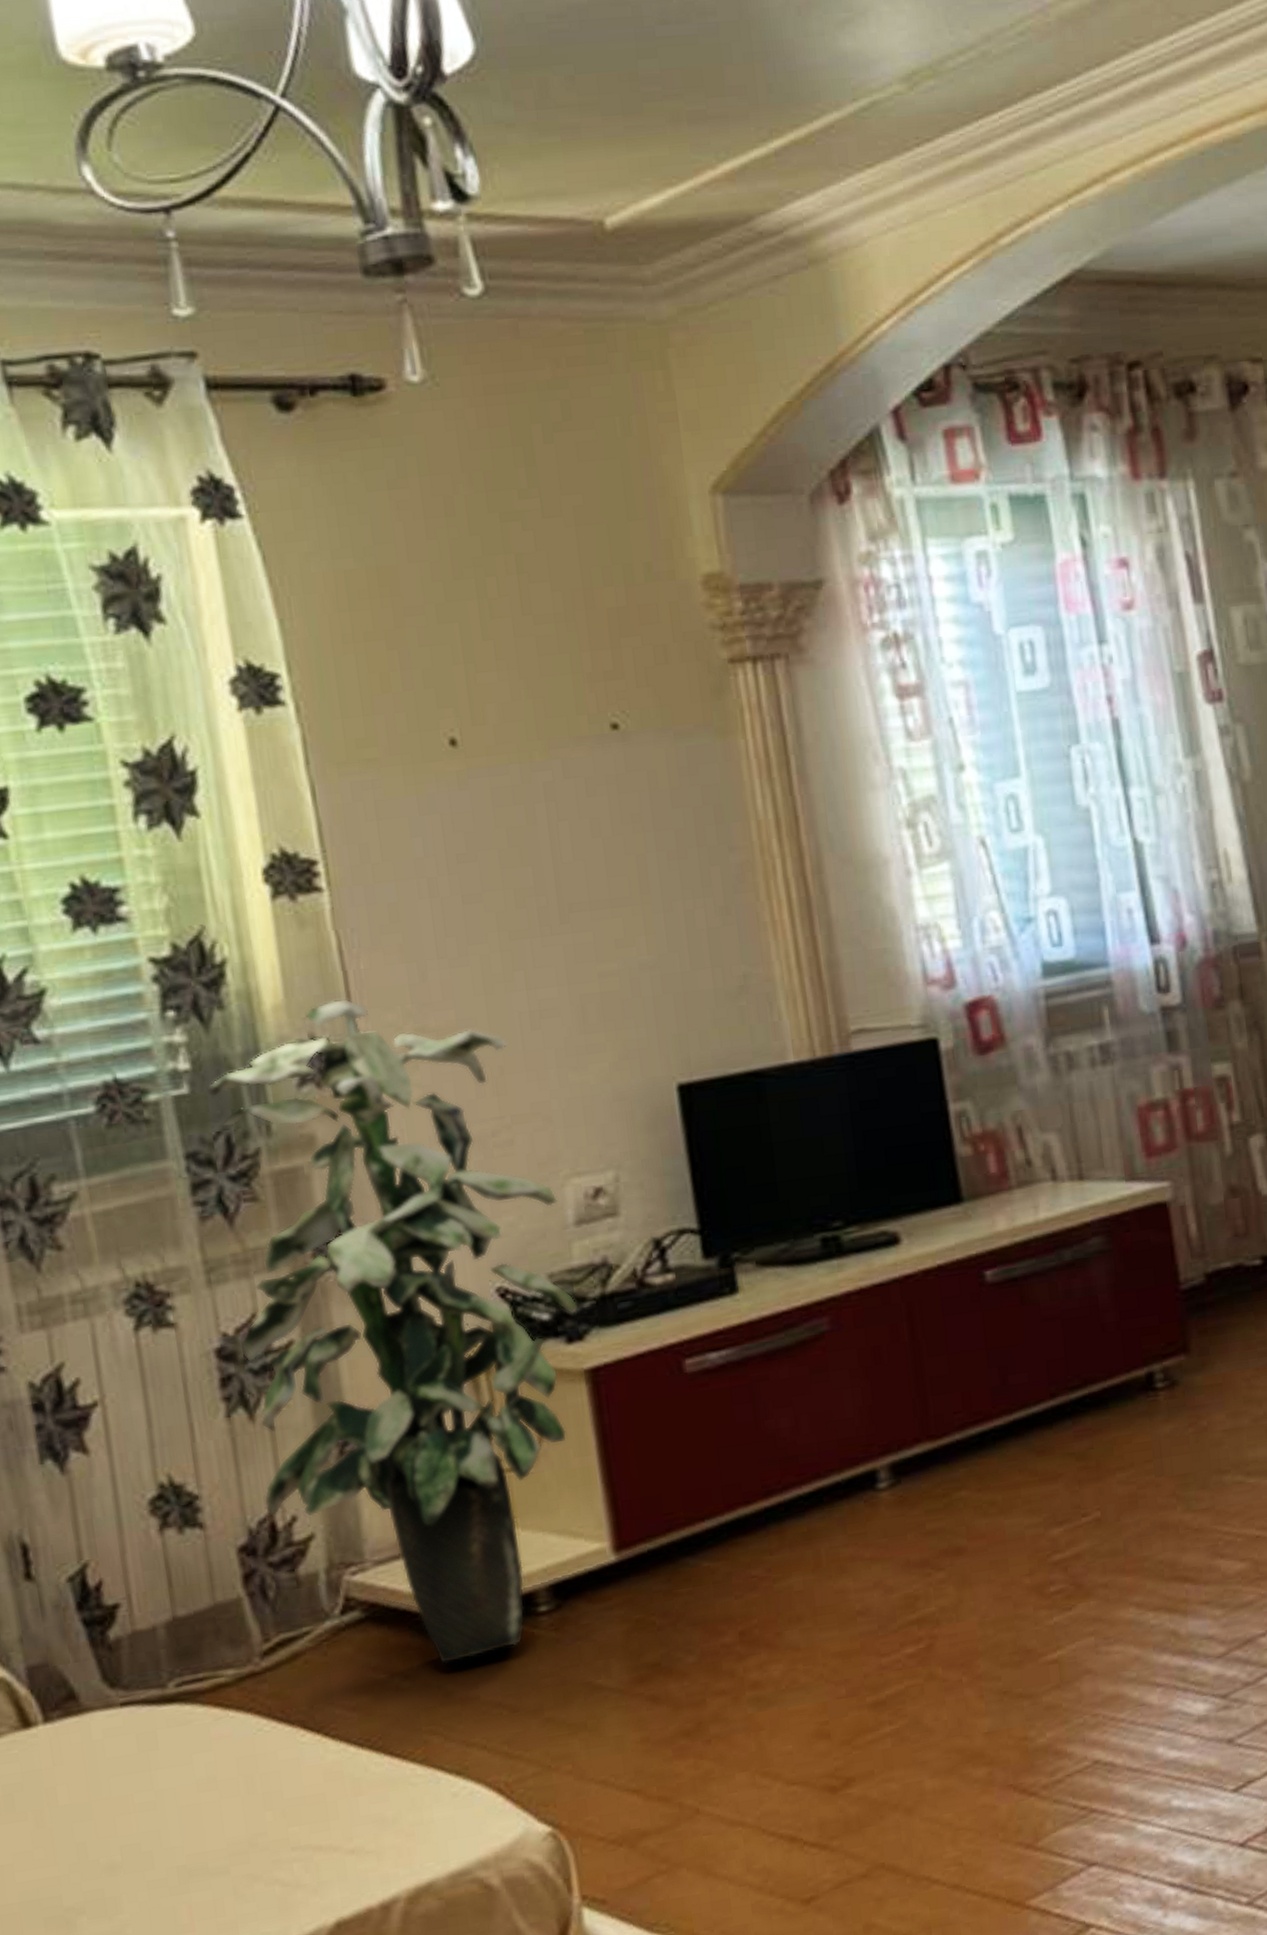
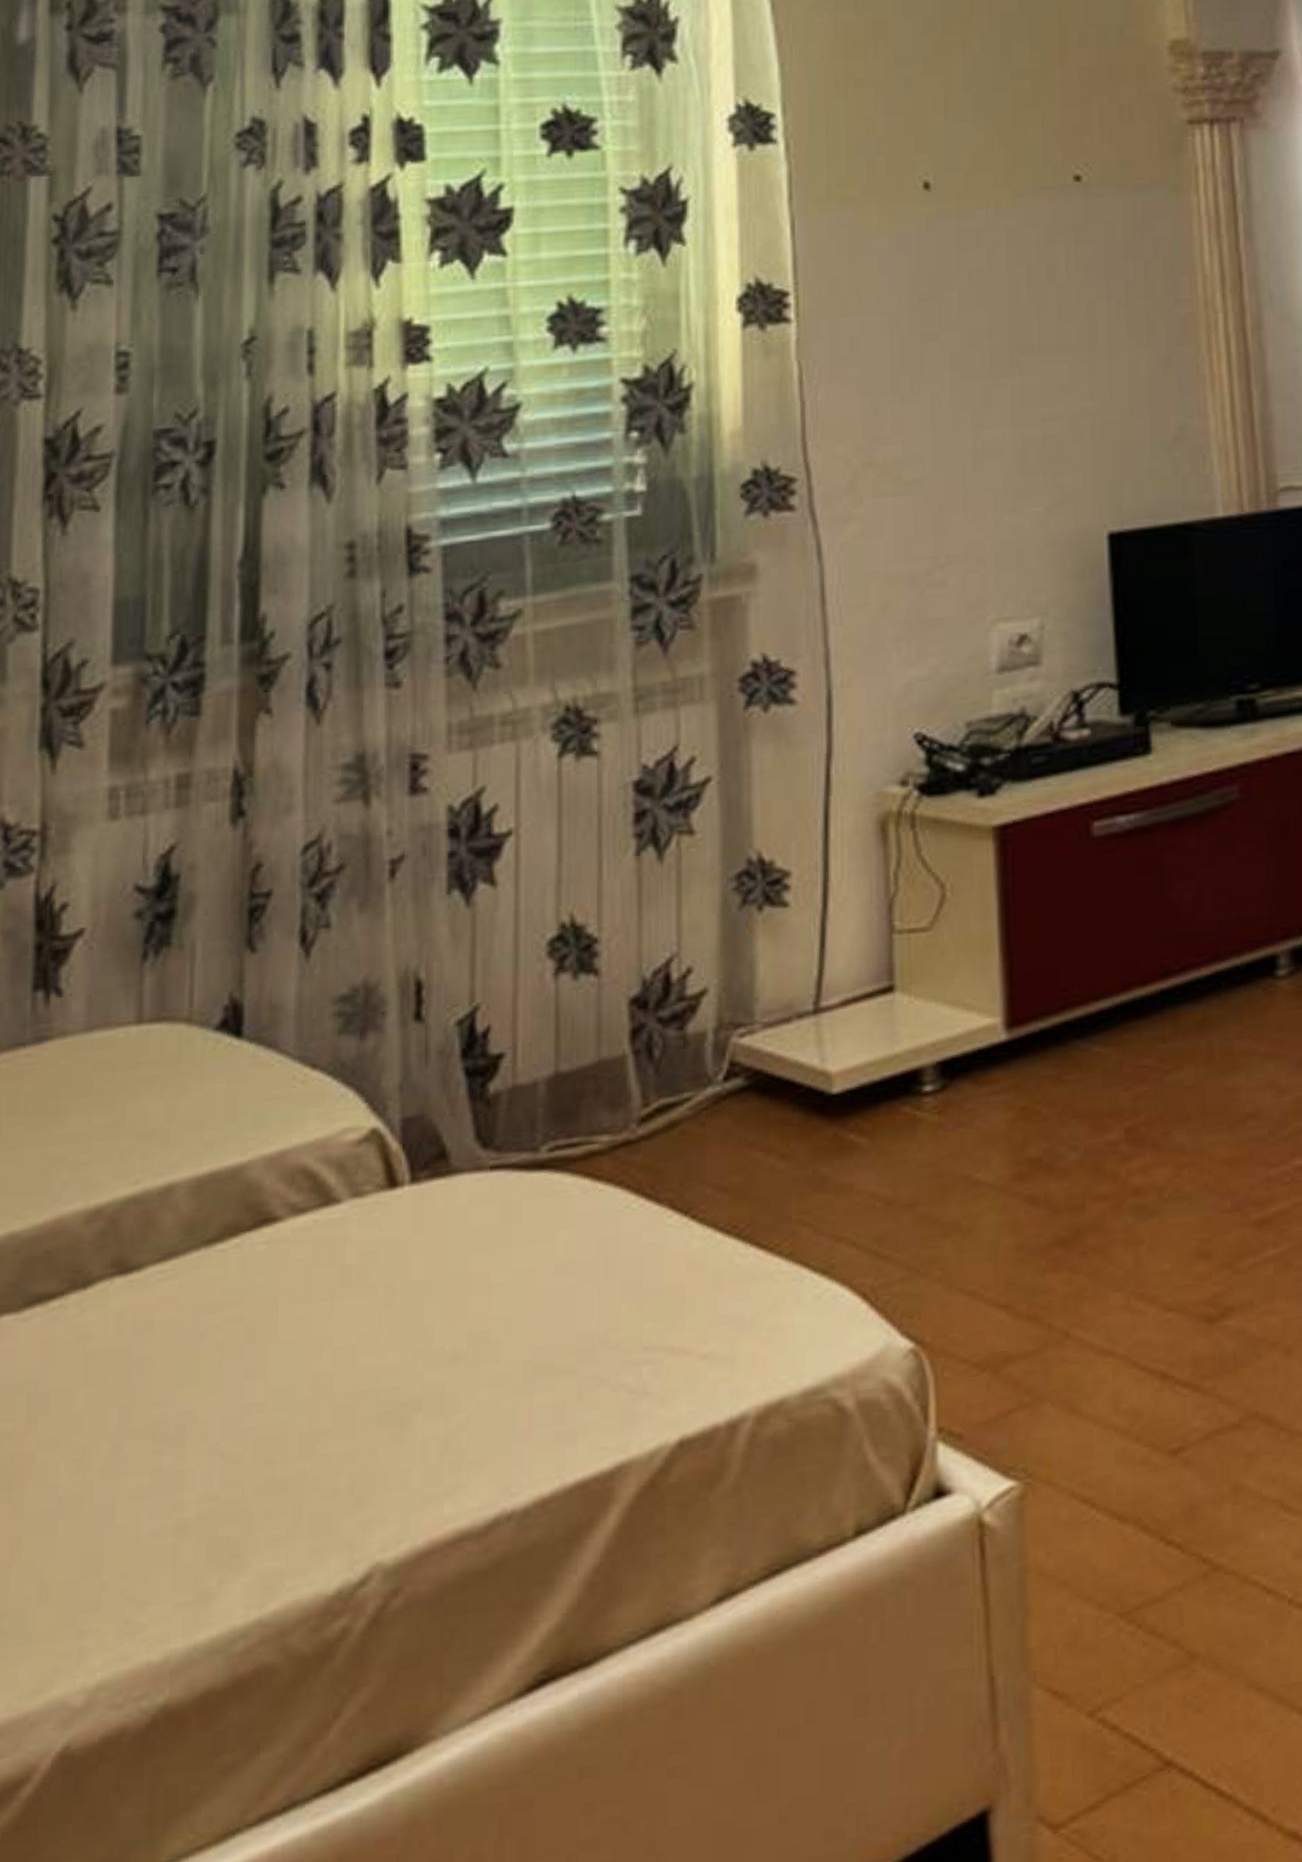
indoor plant: present [206,999,579,1664] -> none [658,429,993,1145]

